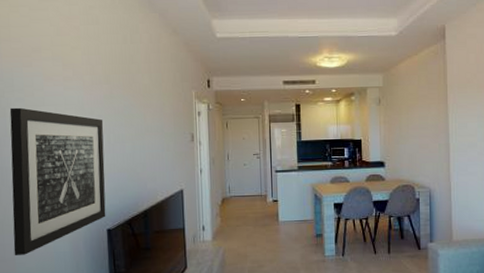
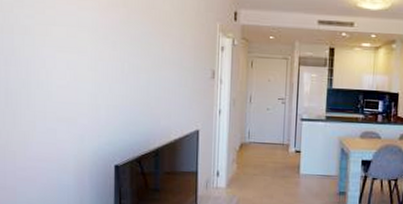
wall art: present [9,107,106,255] -> none [15,24,118,184]

